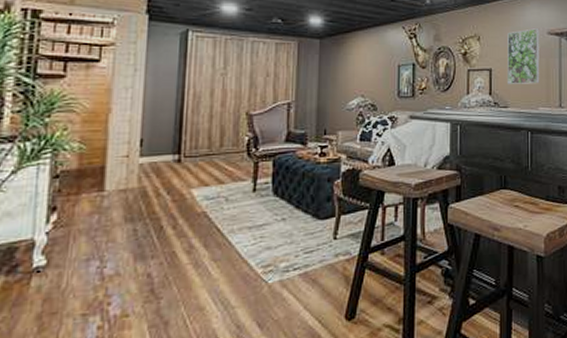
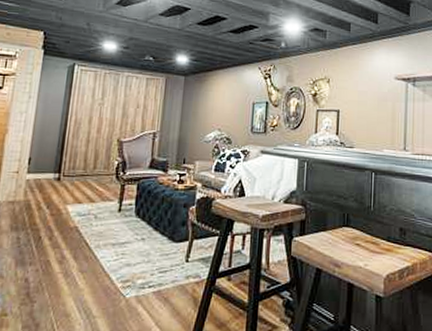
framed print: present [508,28,540,84] -> none [354,73,387,127]

